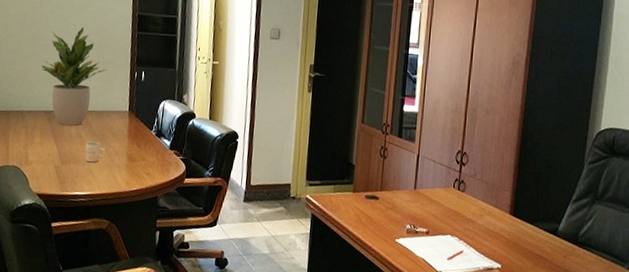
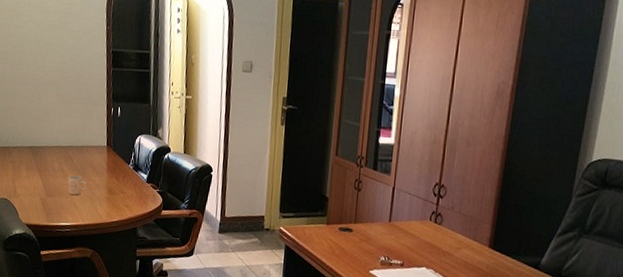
potted plant: present [41,27,107,126] -> none [23,65,85,161]

